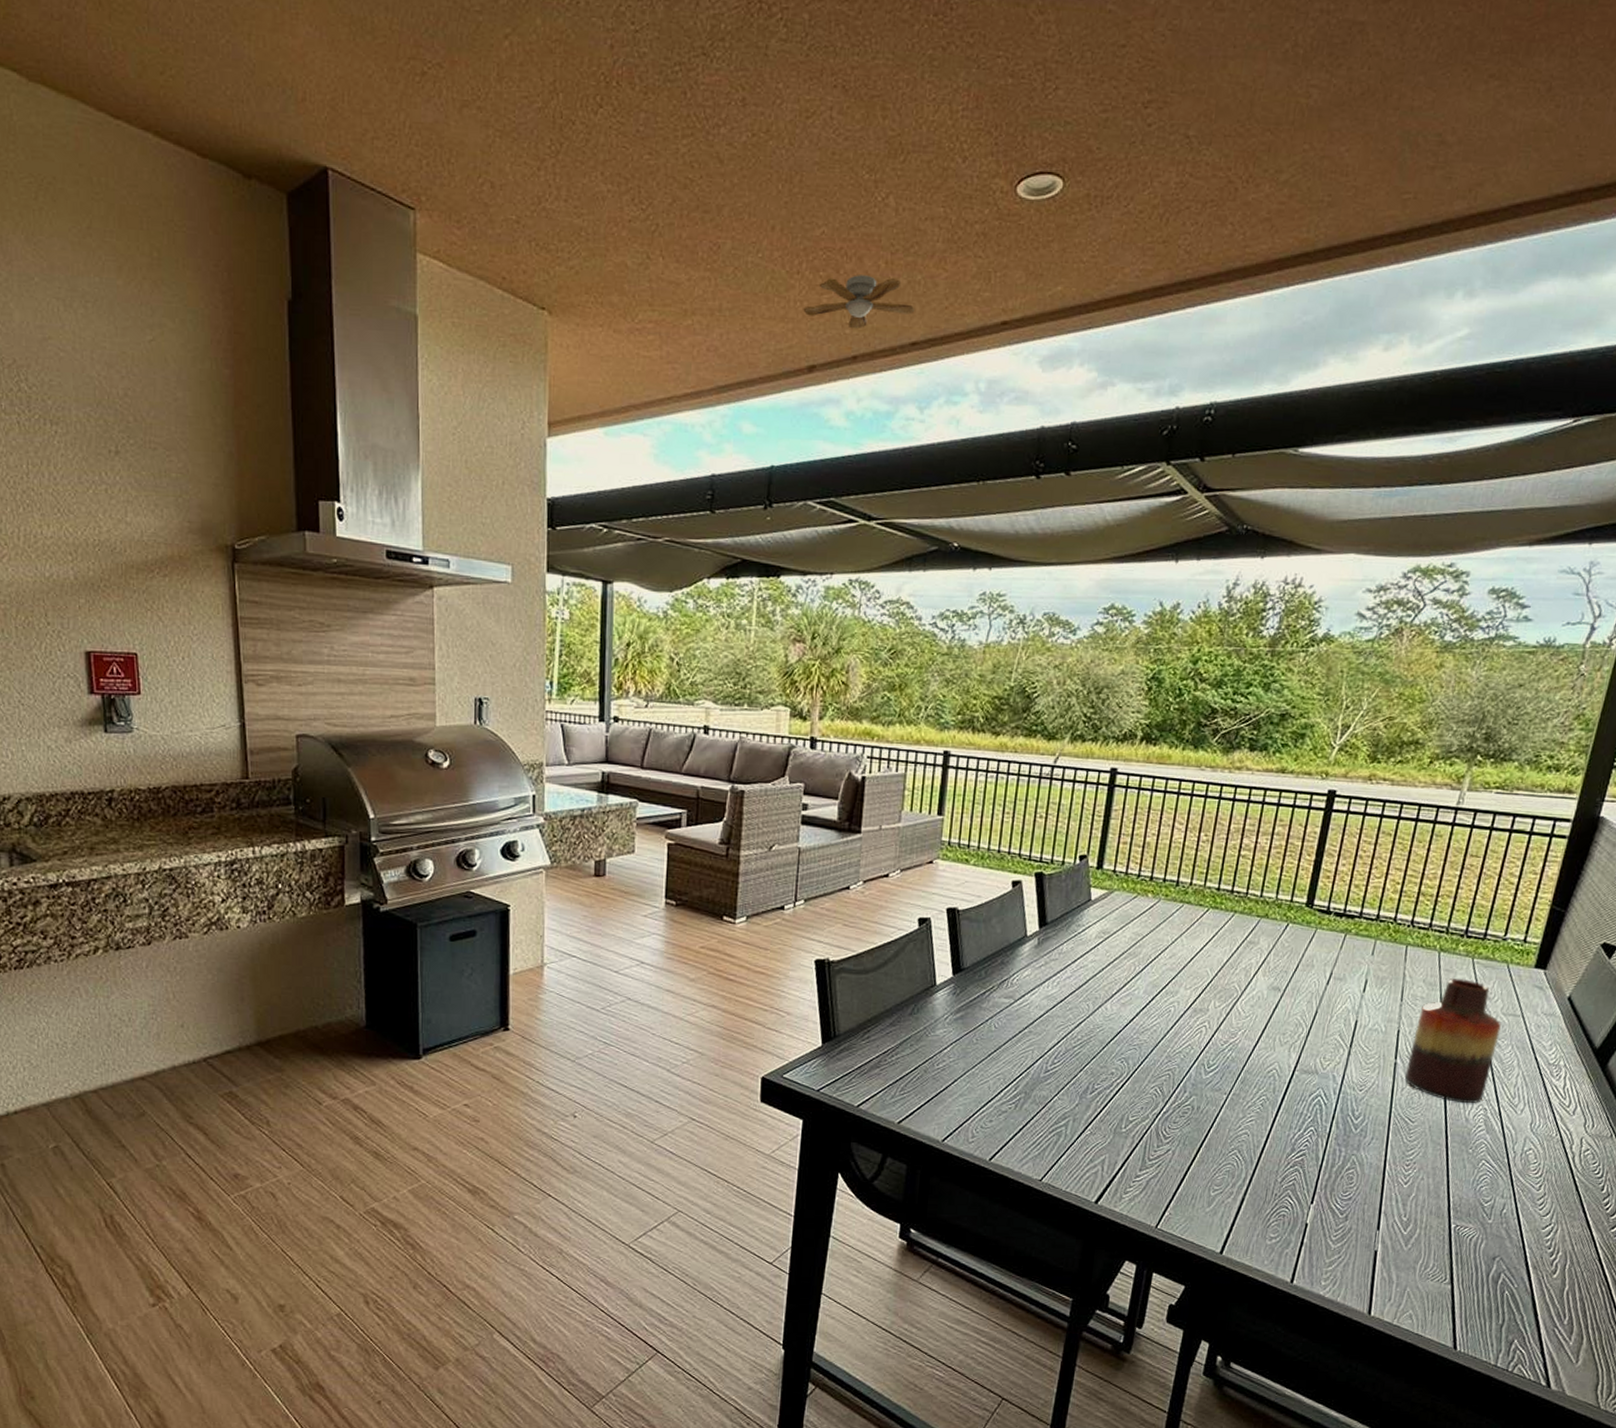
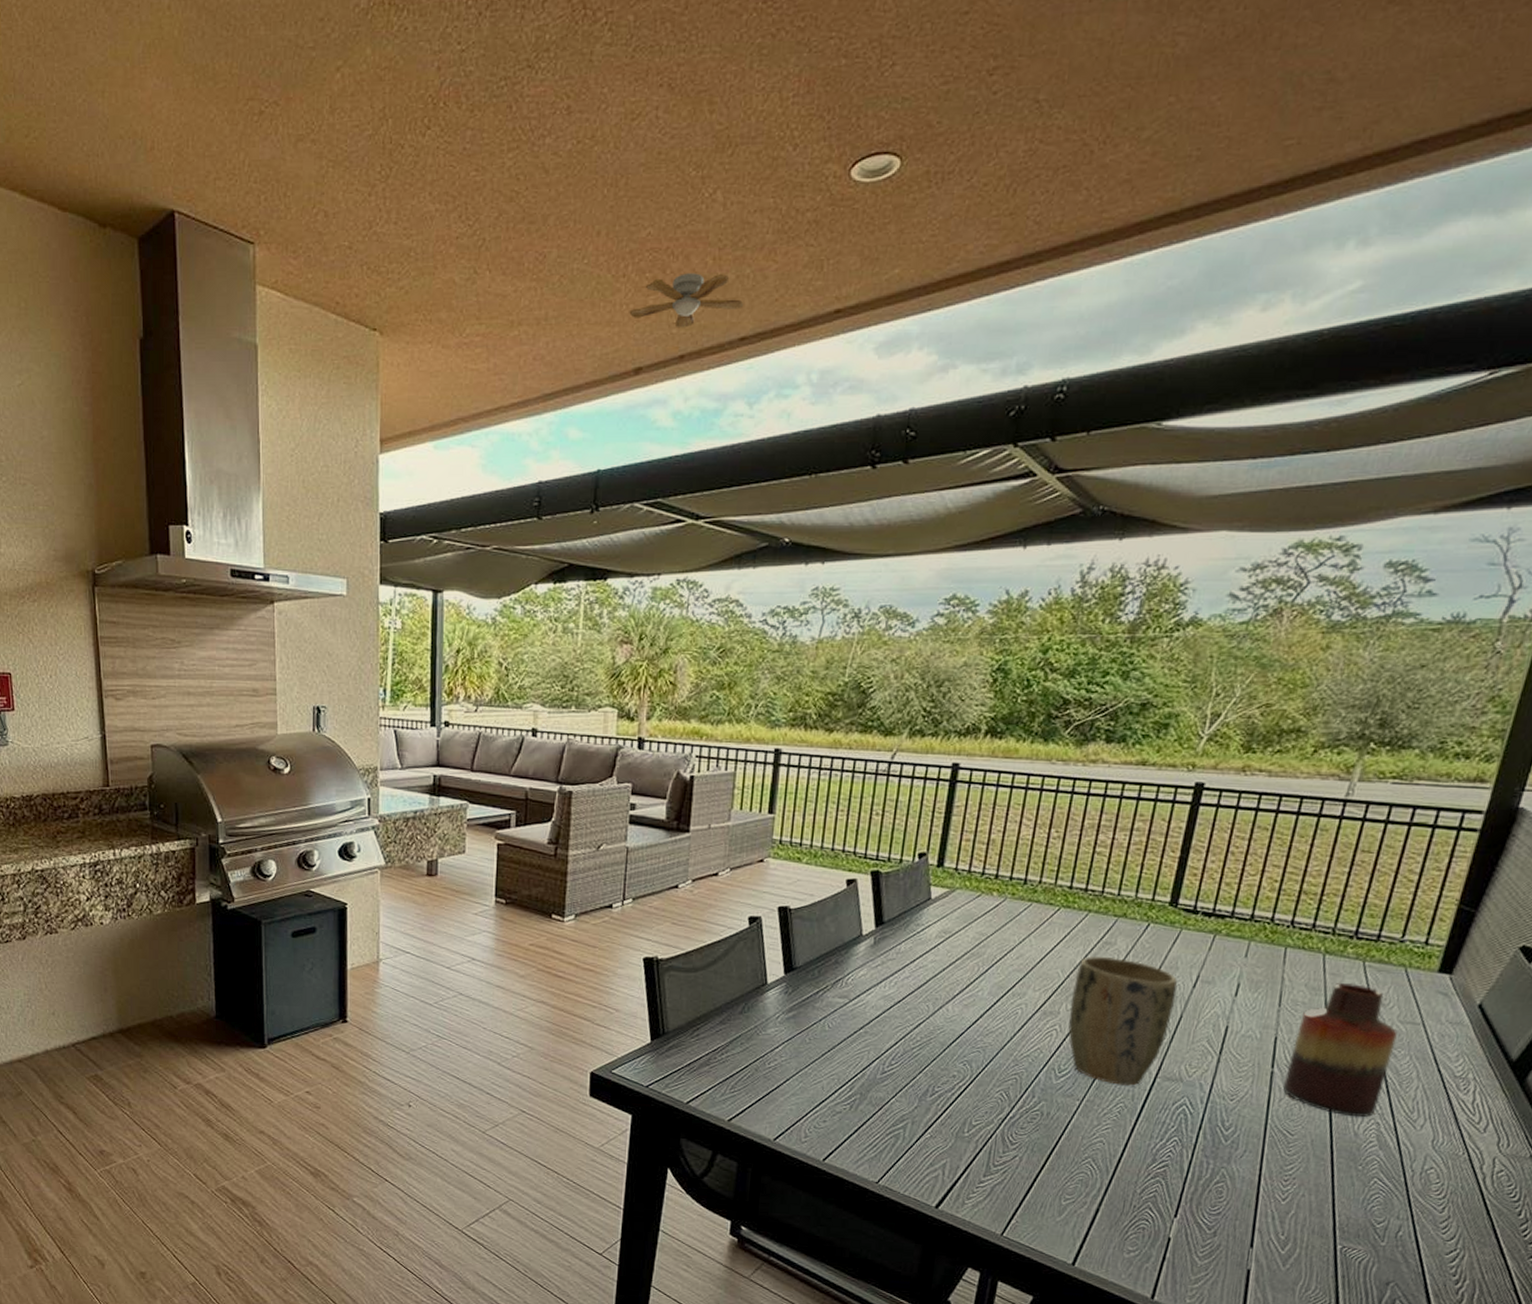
plant pot: none [1216,955,1314,1079] -> present [1068,956,1178,1086]

